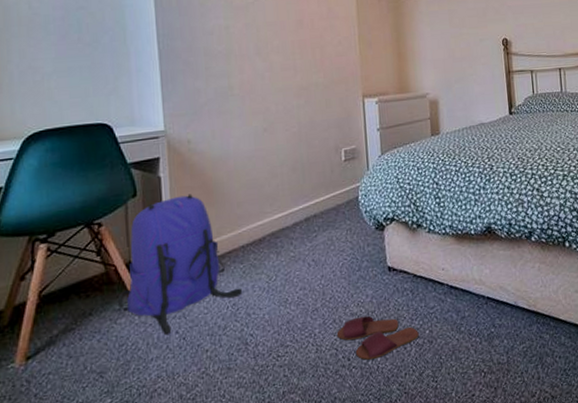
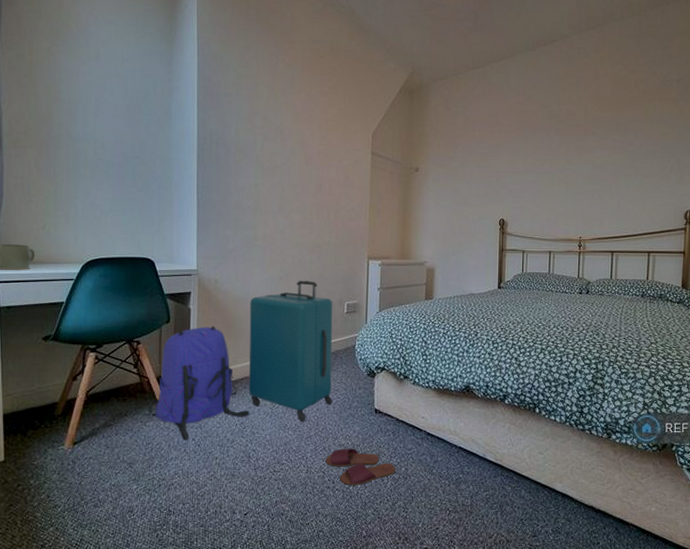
suitcase: none [231,128,339,293] -> present [249,280,333,421]

